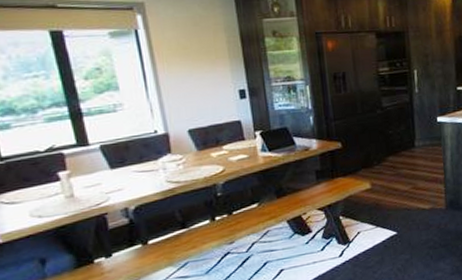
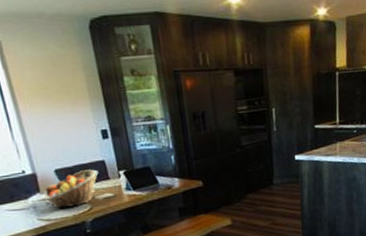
fruit basket: none [174,129,234,170] -> present [43,169,99,209]

